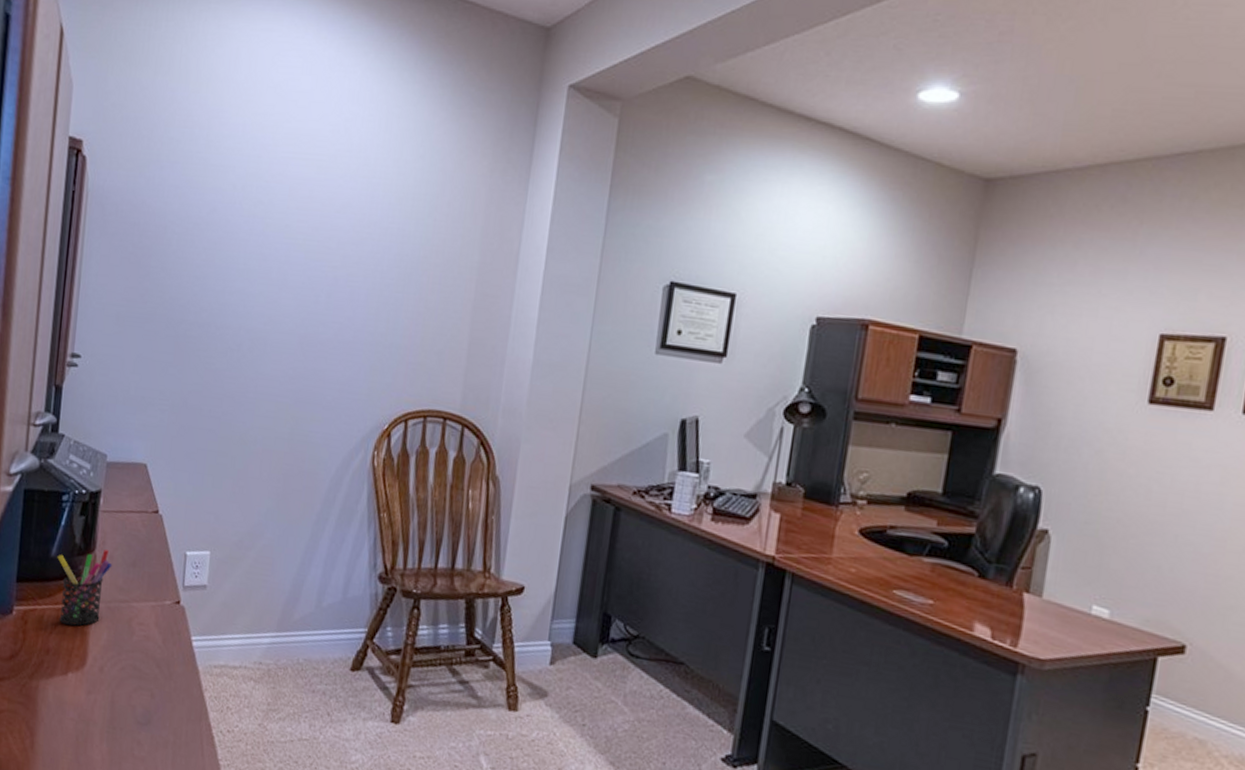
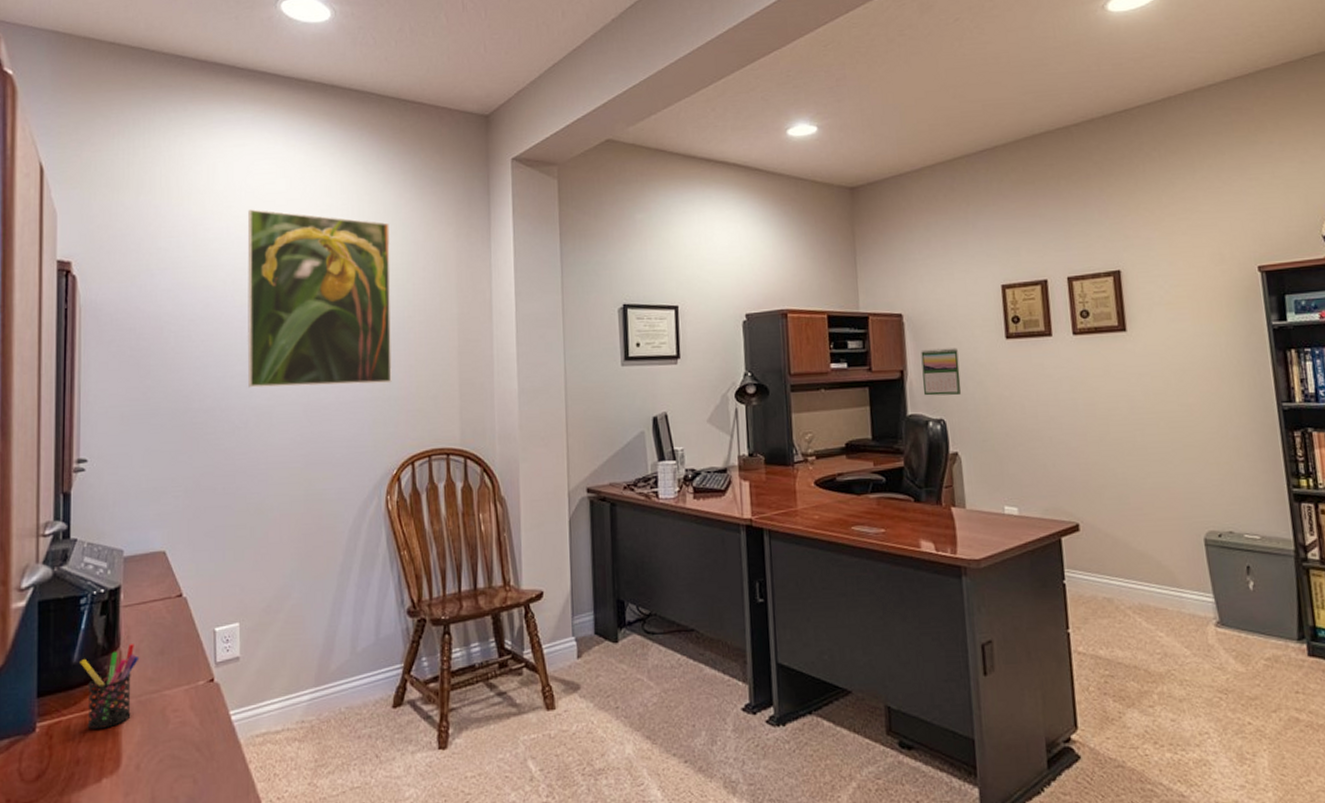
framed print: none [246,107,418,329] -> present [247,209,392,388]
calendar: none [1021,398,1080,463] -> present [921,348,962,396]

